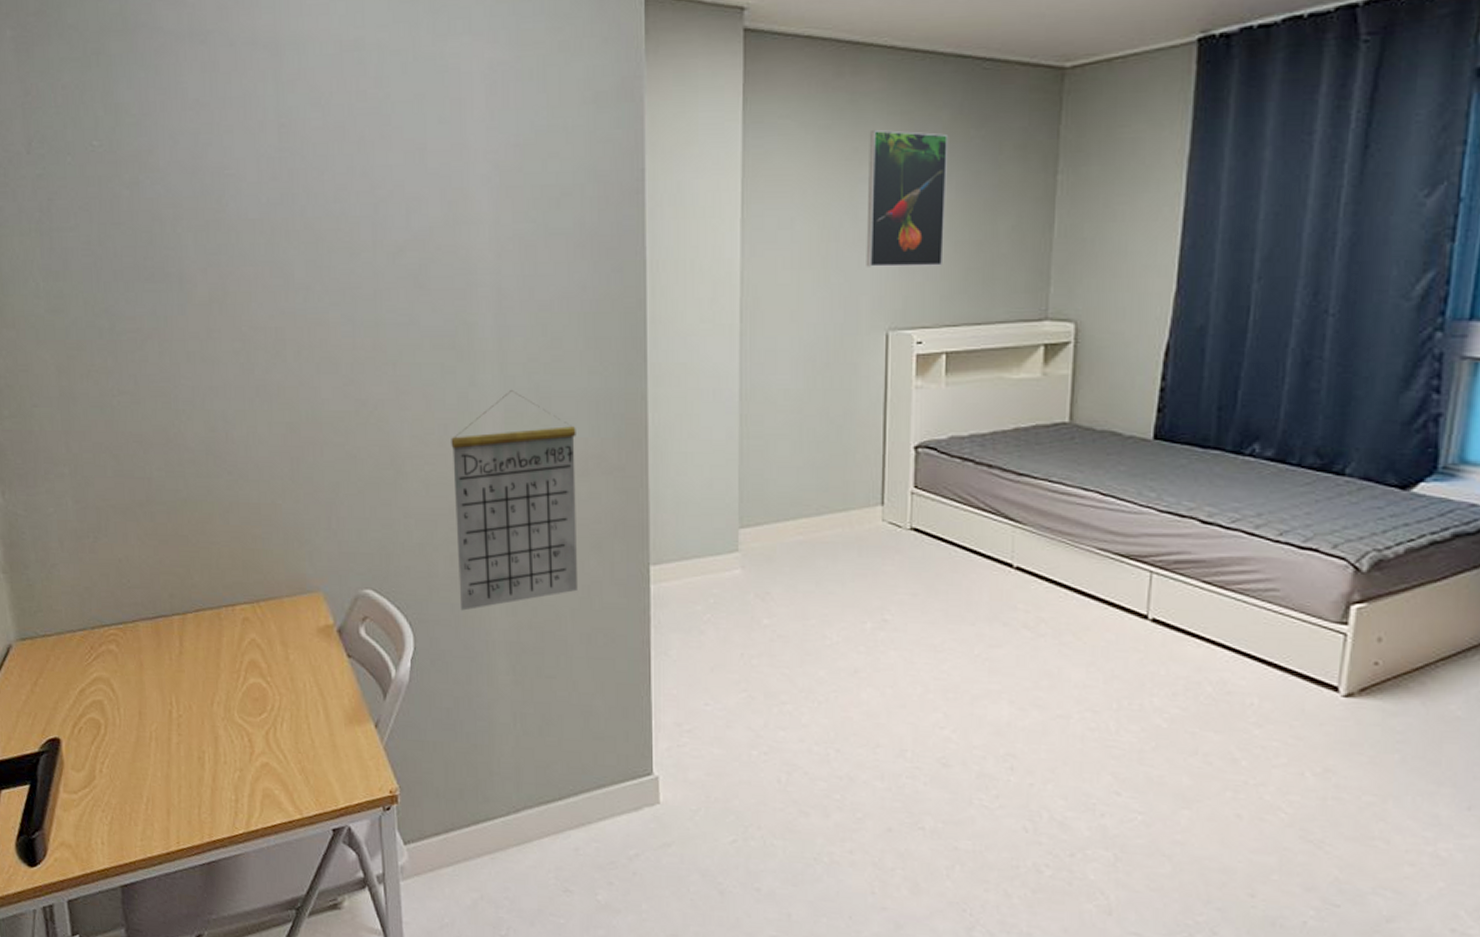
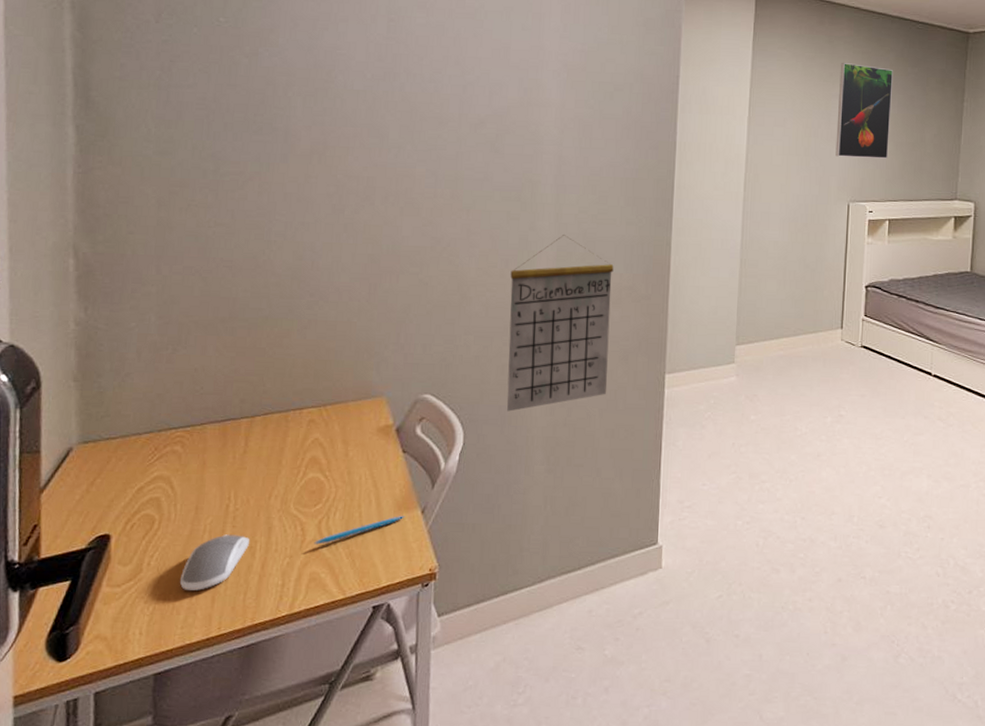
computer mouse: none [133,743,197,802] -> present [179,534,249,590]
pen: none [263,729,358,758] -> present [314,516,406,545]

